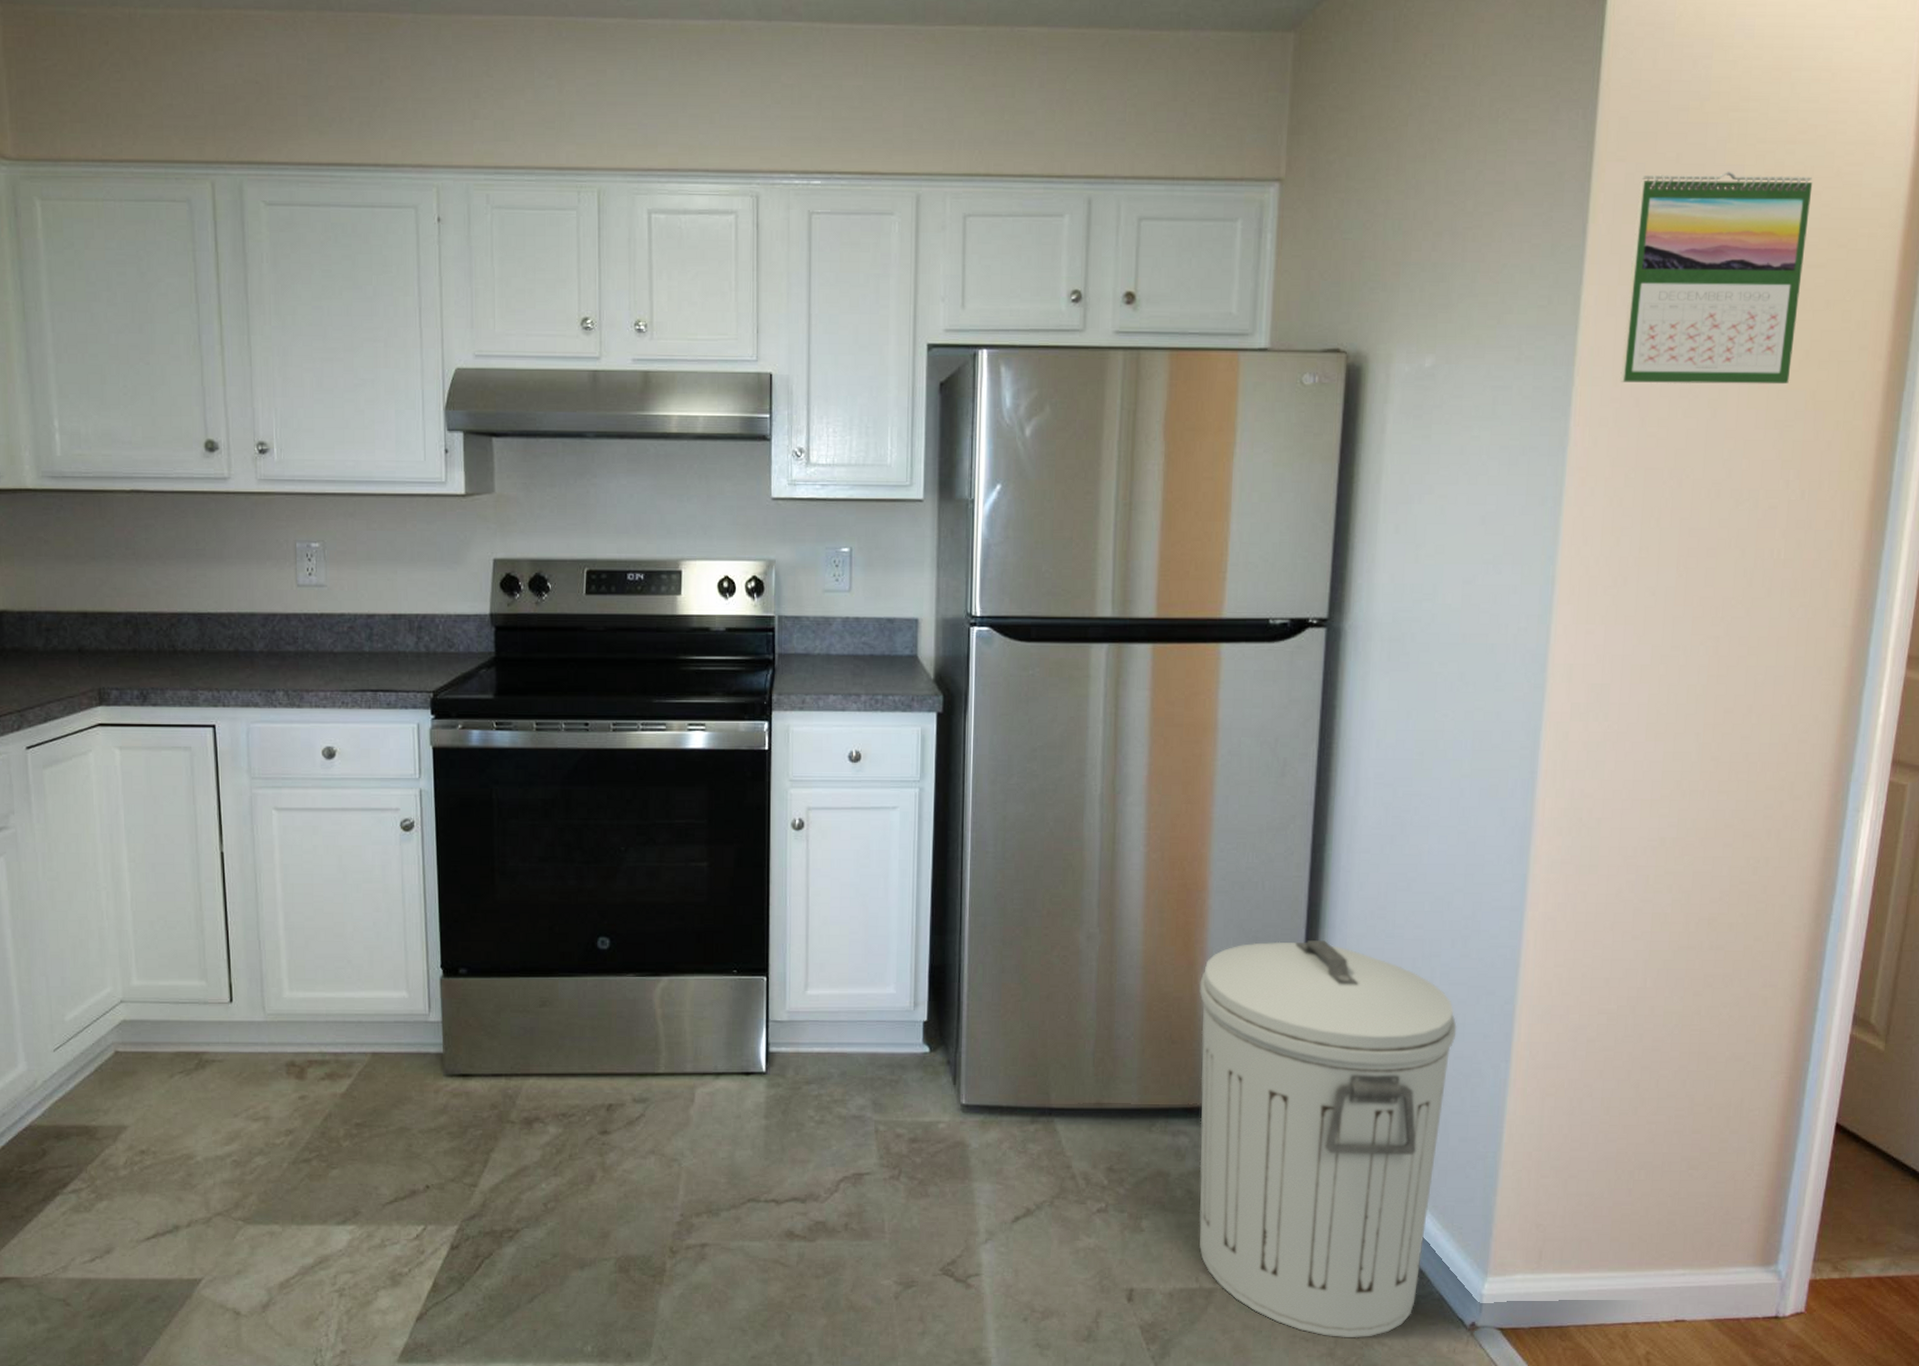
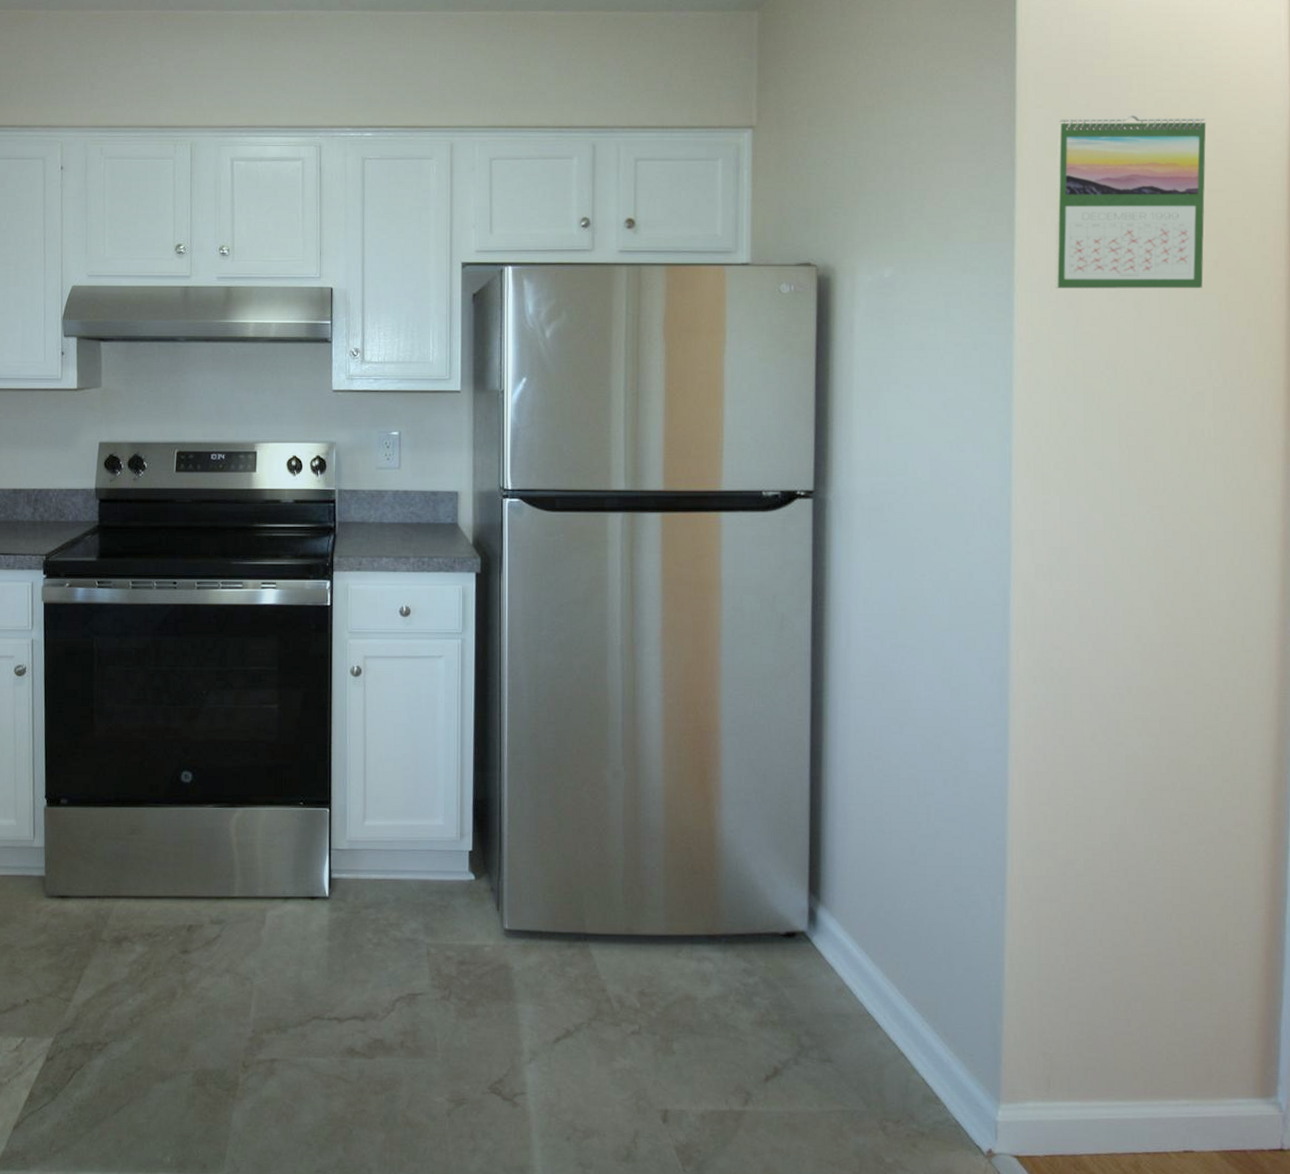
trash can: present [1199,940,1457,1338] -> none [716,779,954,1163]

